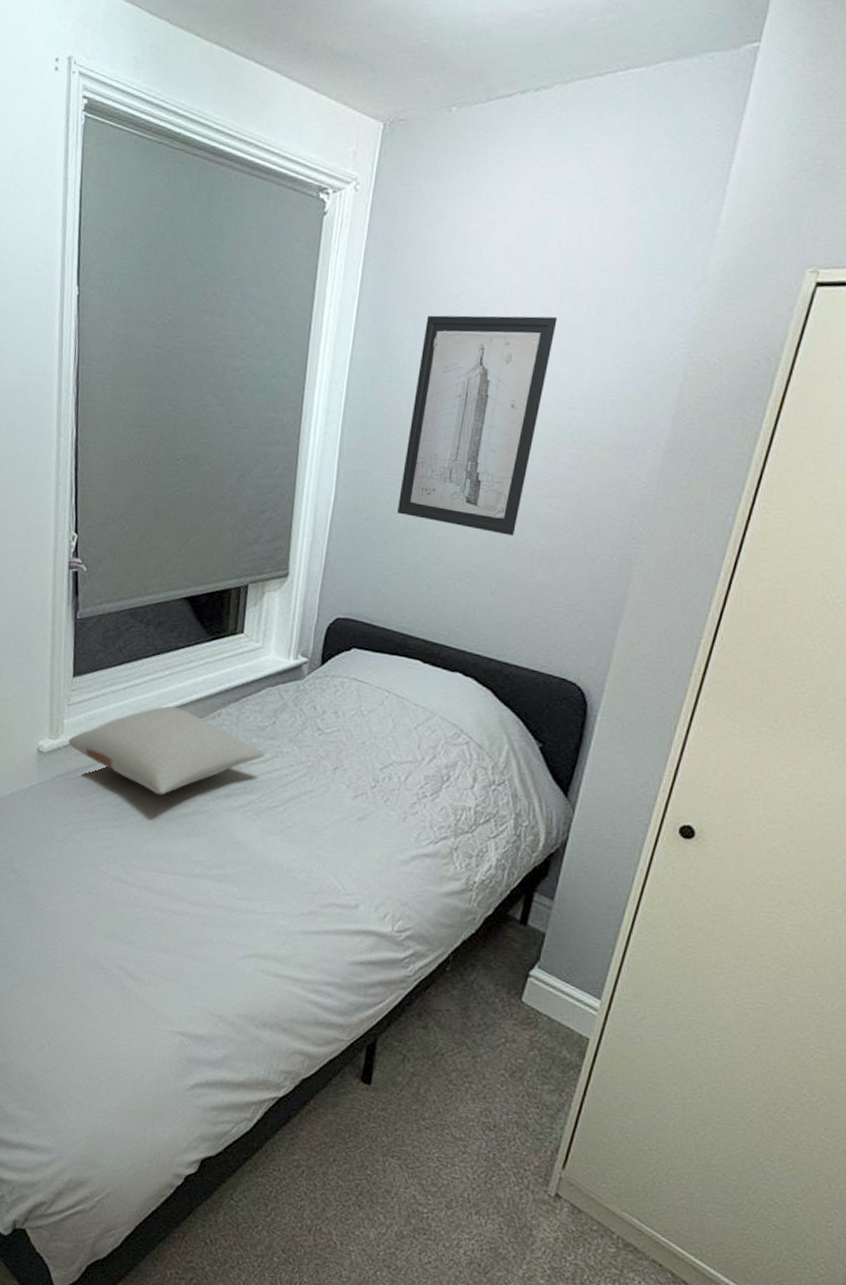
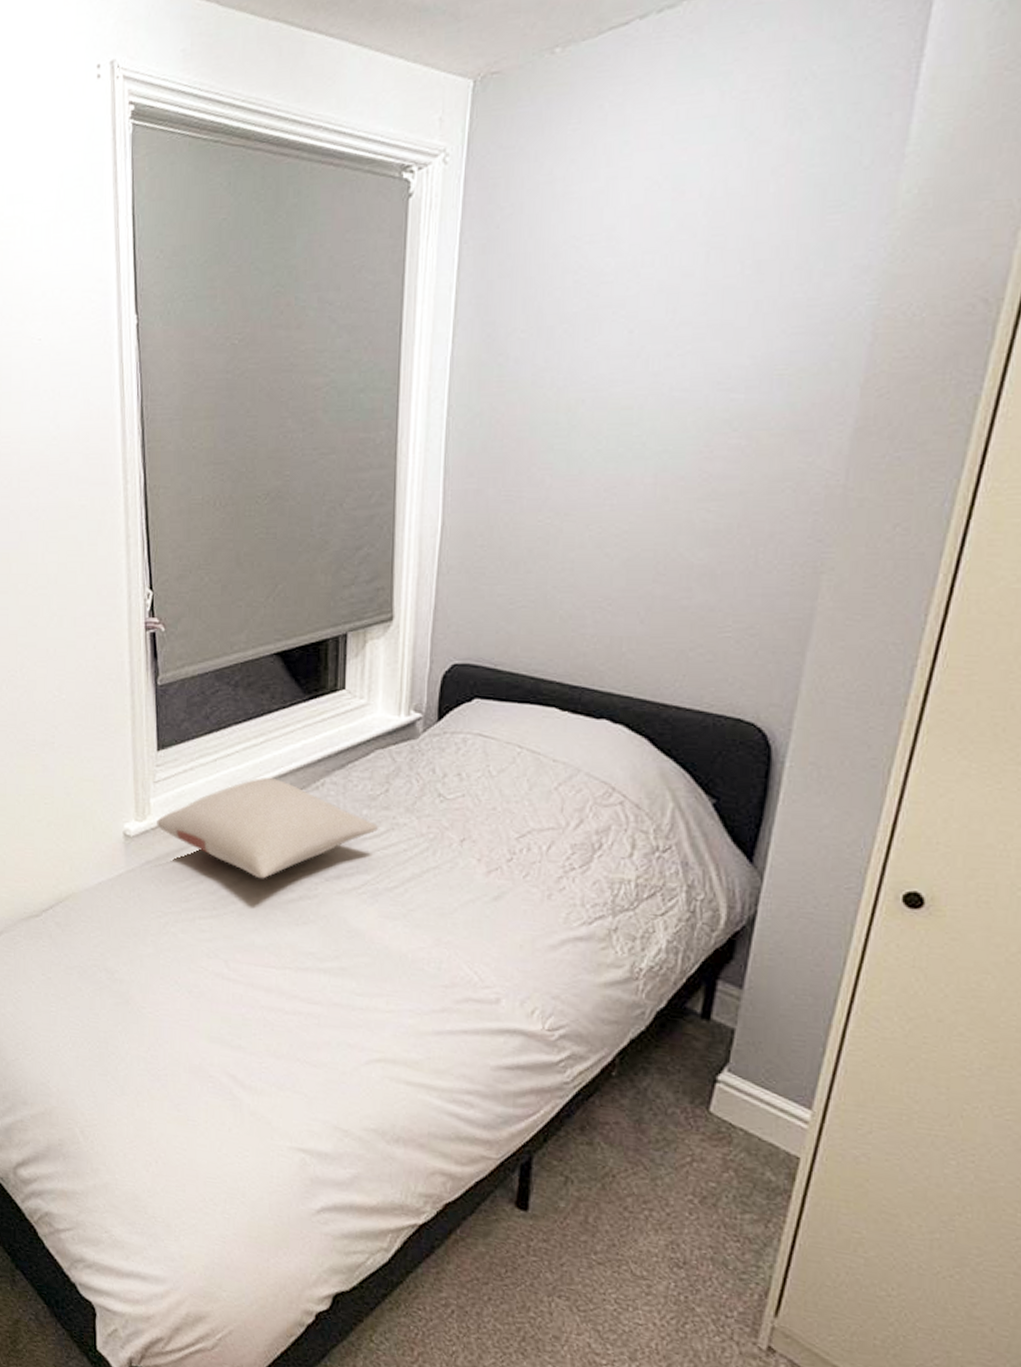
wall art: present [397,315,558,536] -> none [518,282,703,552]

